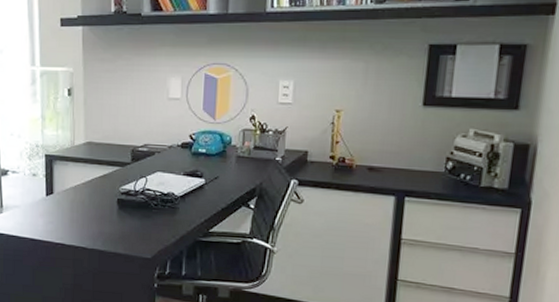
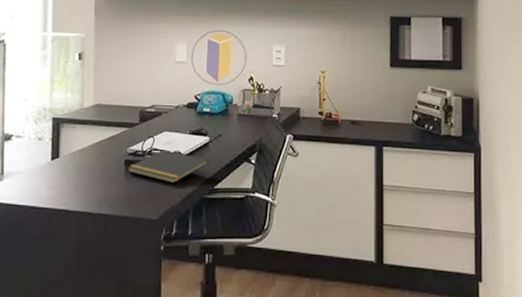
notepad: none [120,190,204,224] -> present [127,150,209,183]

